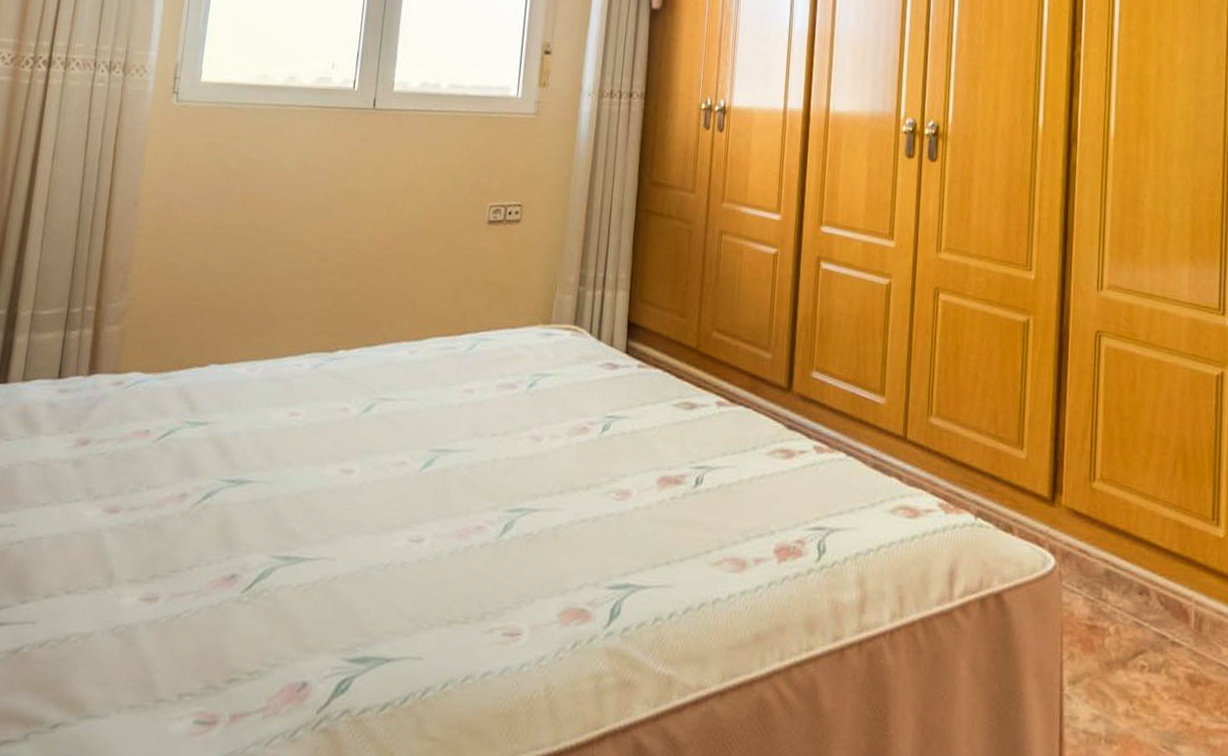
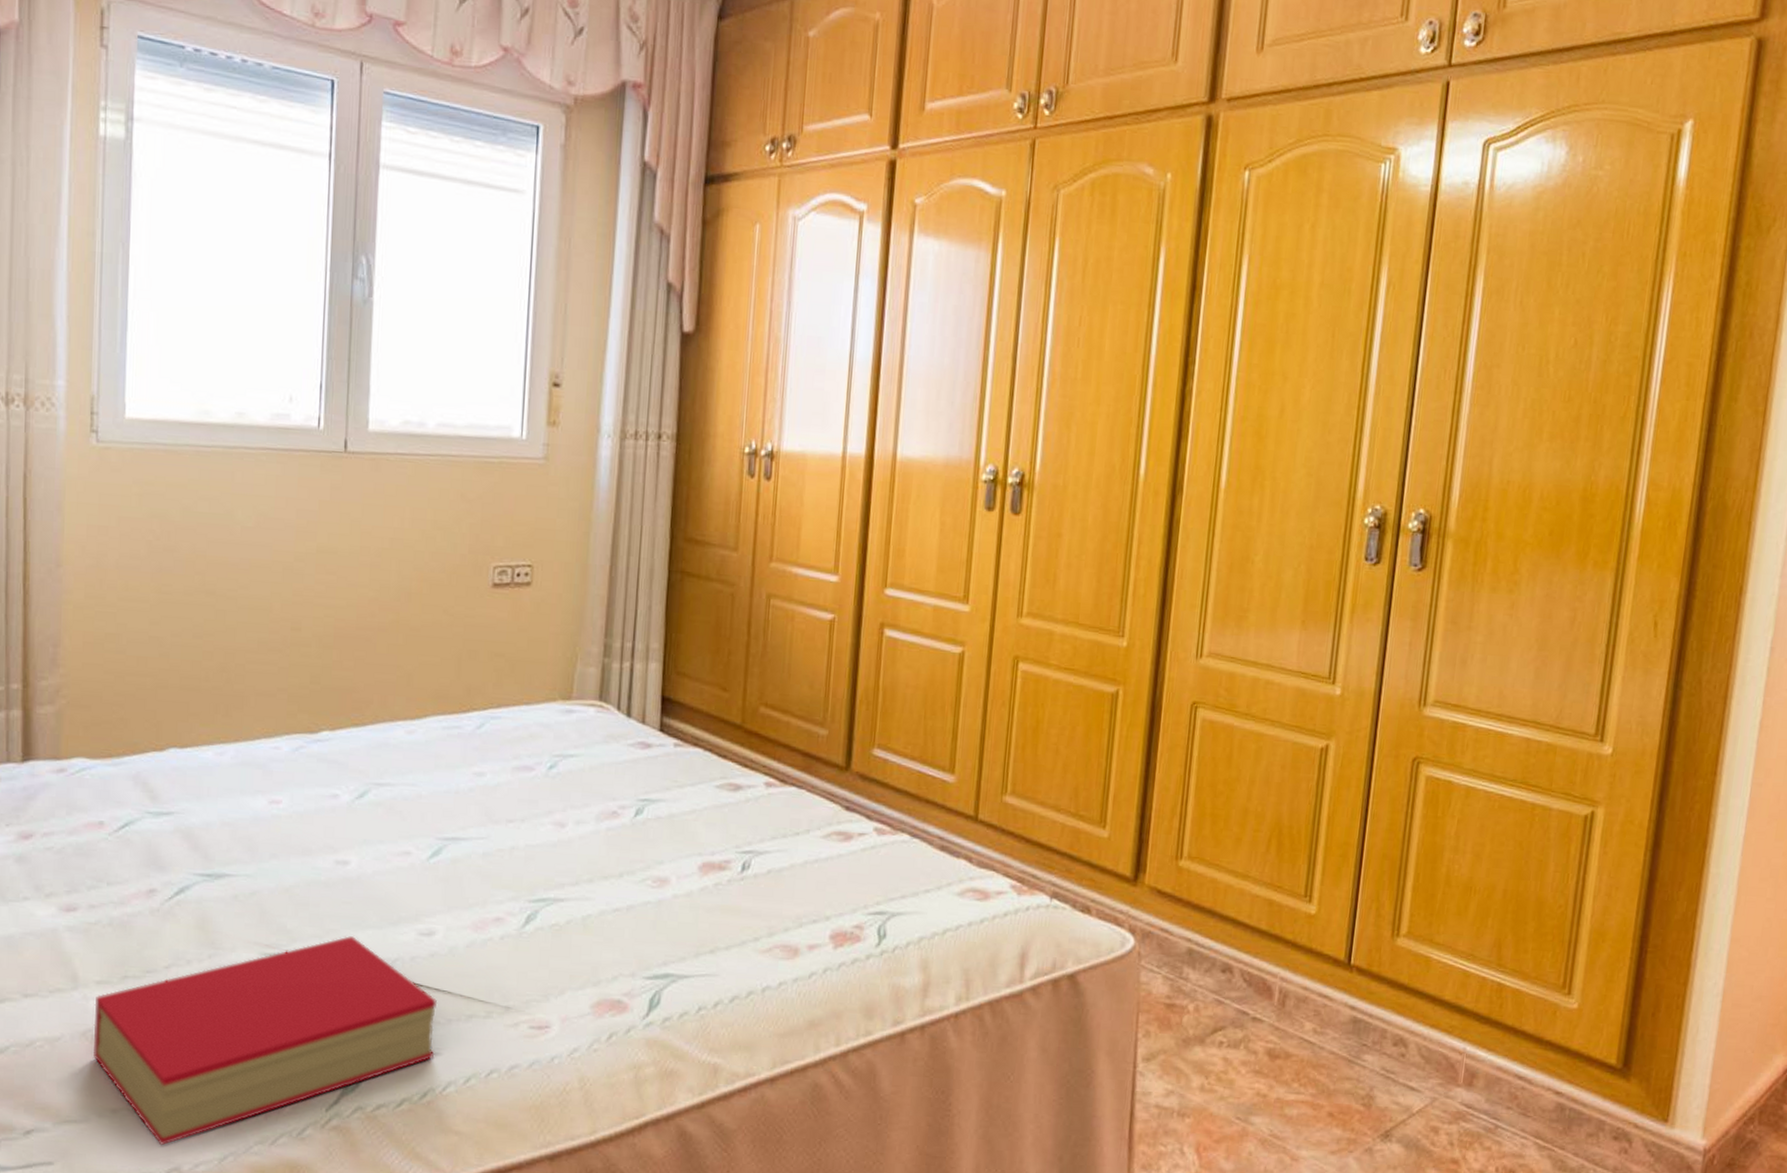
book: none [119,541,422,744] -> present [93,936,438,1146]

